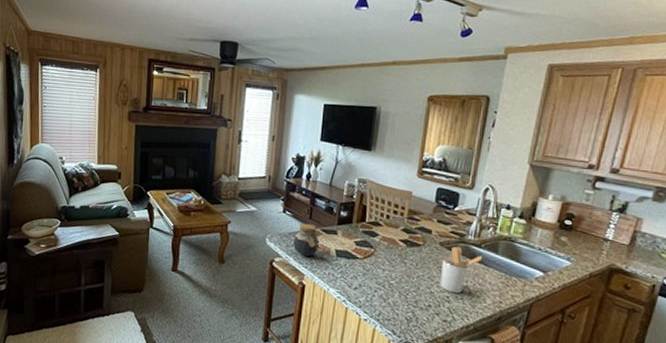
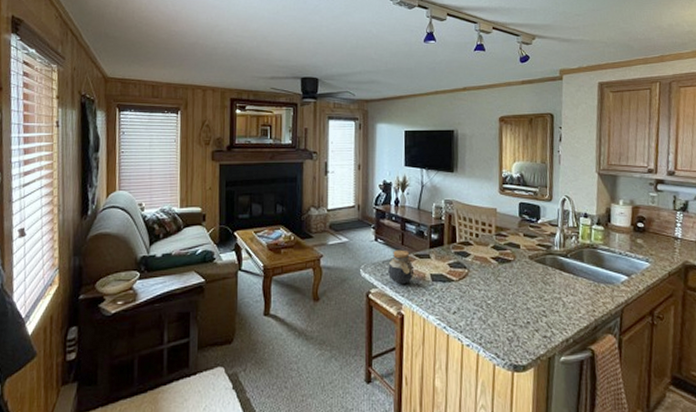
utensil holder: present [440,247,483,294] -> none [534,259,571,307]

